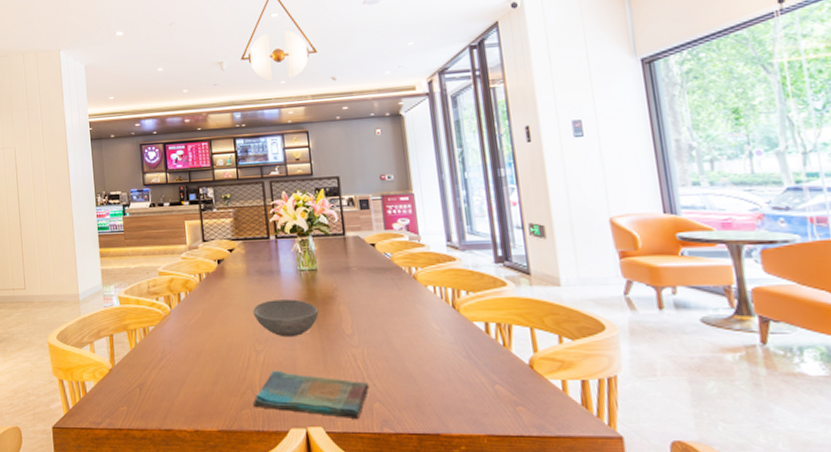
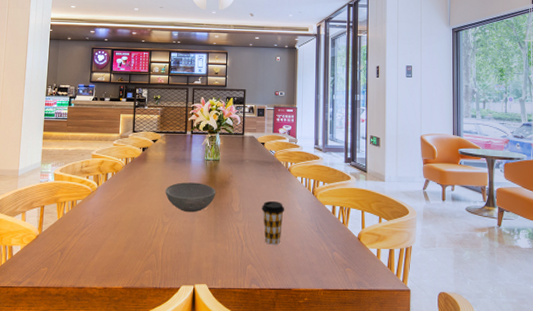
dish towel: present [252,370,370,419] -> none [154,238,246,277]
coffee cup: none [383,318,416,376] -> present [262,200,285,245]

